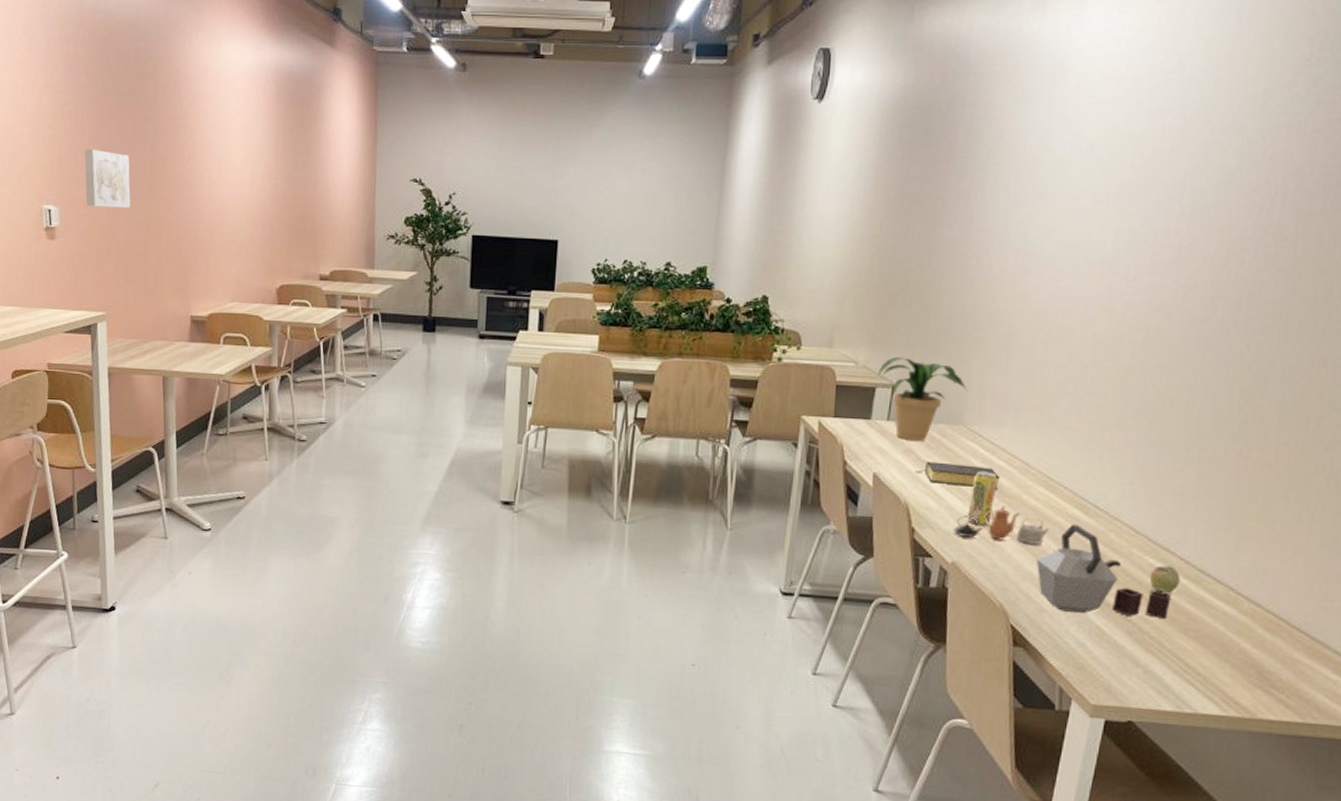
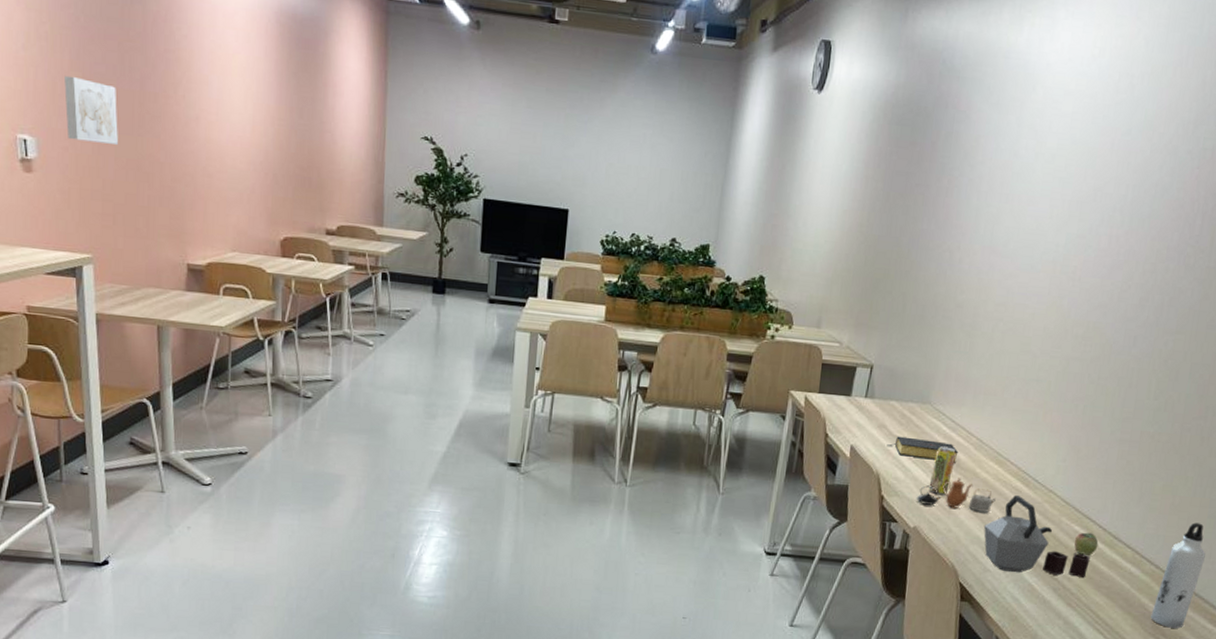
potted plant: present [878,357,969,441] -> none [859,340,936,418]
water bottle: none [1255,552,1321,679] -> present [1150,522,1206,629]

